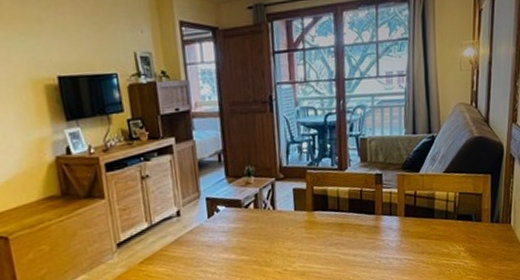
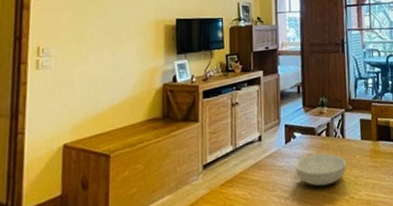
serving bowl: none [221,226,278,260] -> present [295,153,346,186]

